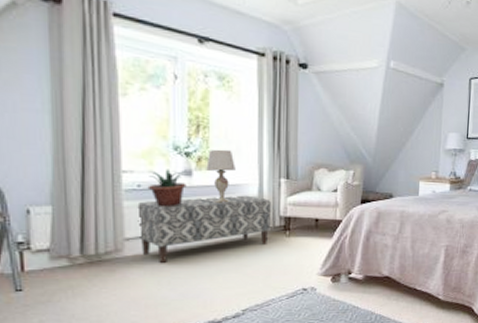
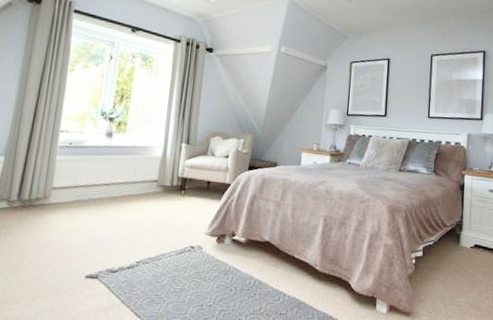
bench: present [137,195,271,263] -> none [63,156,172,212]
potted plant: present [147,169,191,208] -> none [76,131,112,163]
table lamp: present [206,149,235,203] -> none [124,116,147,162]

